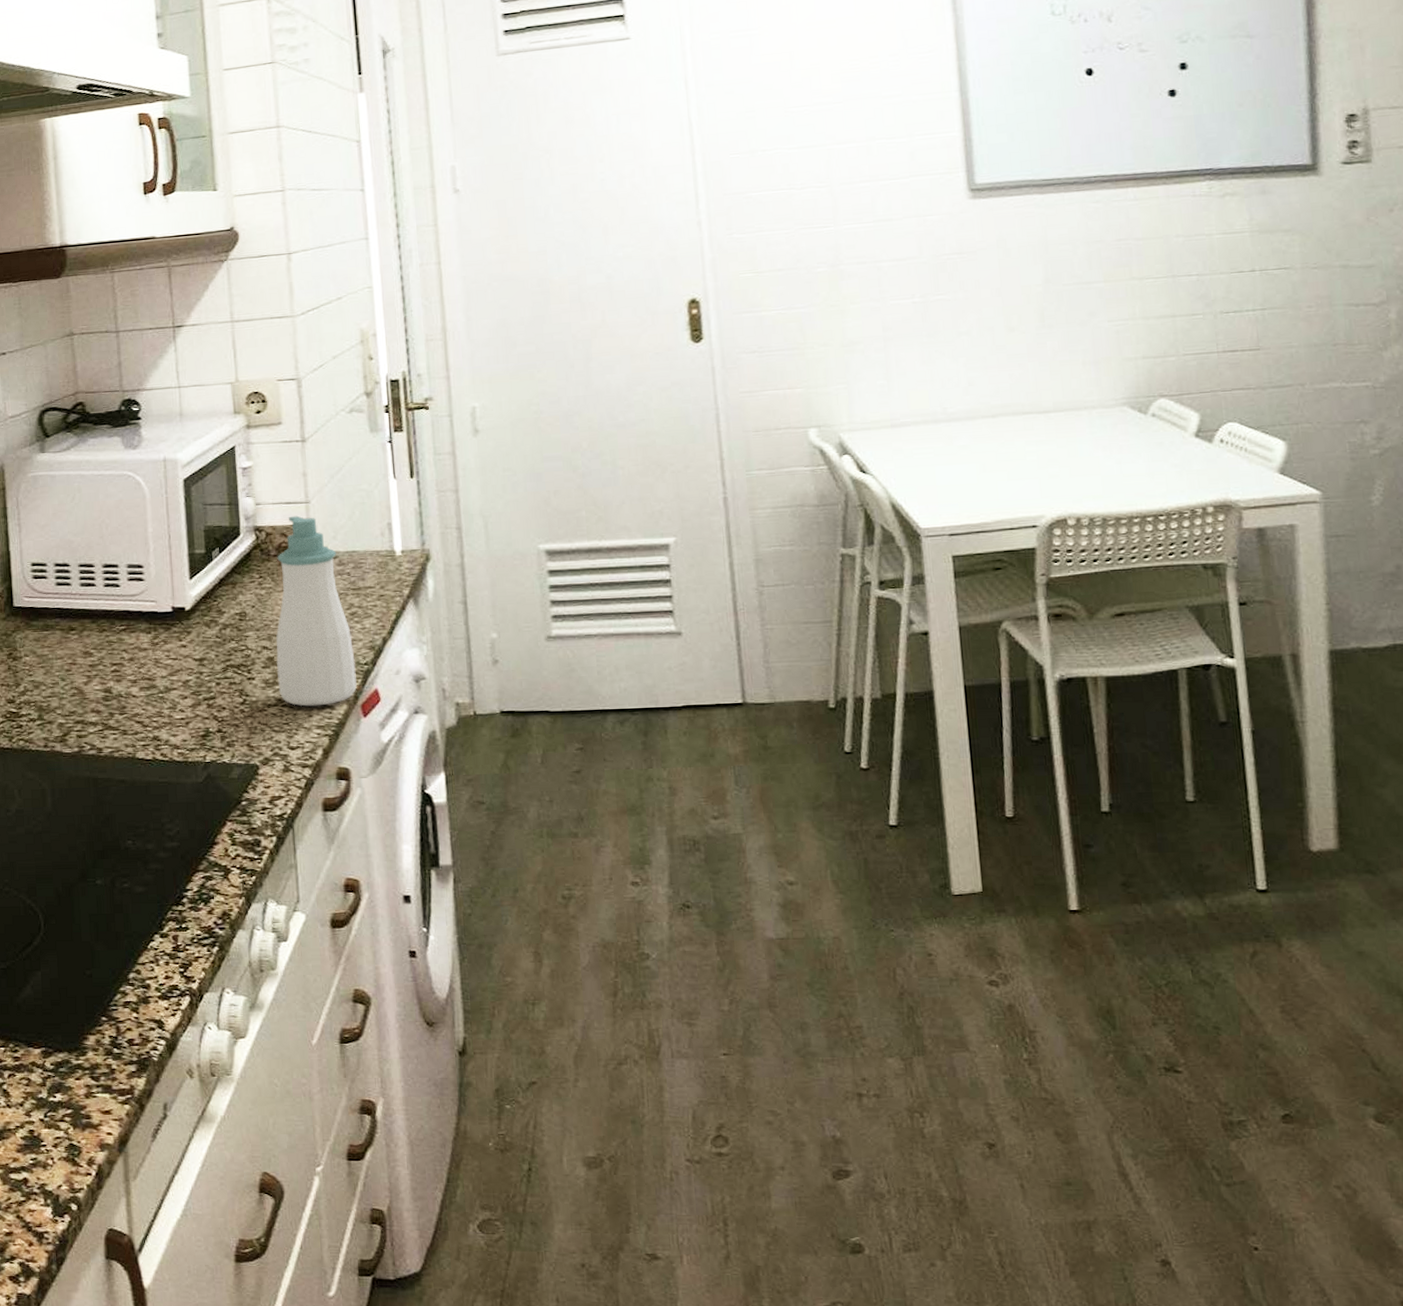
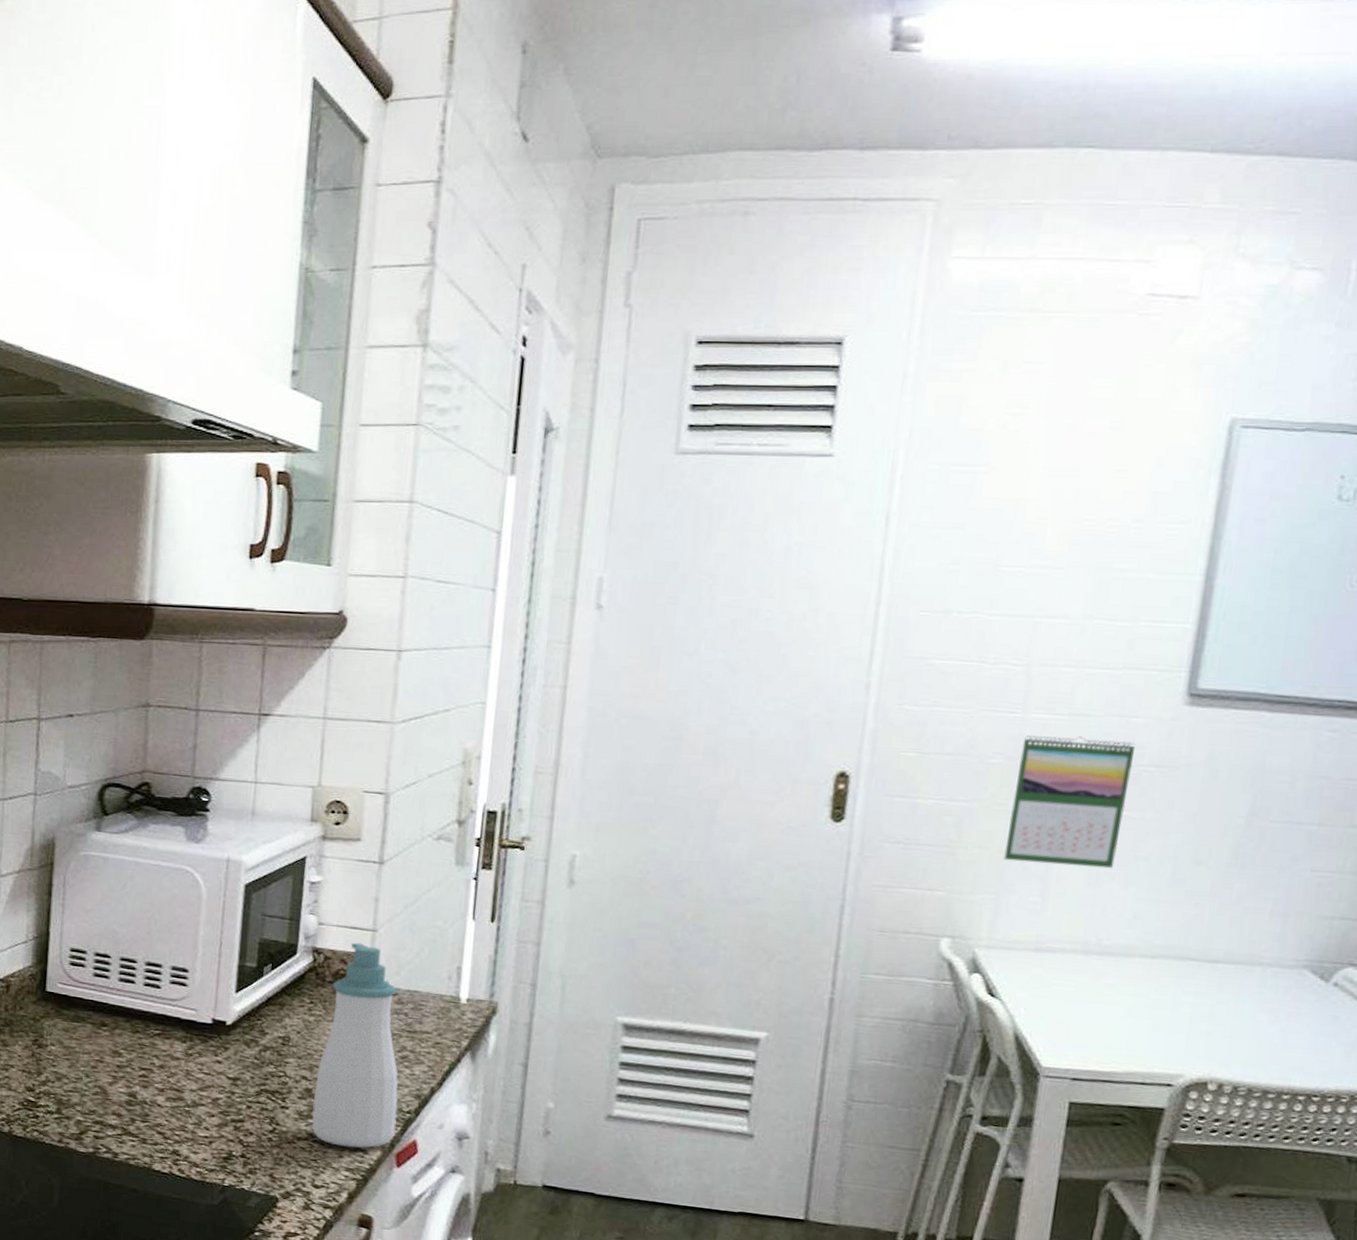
calendar: none [840,236,942,353] -> present [1004,735,1136,869]

